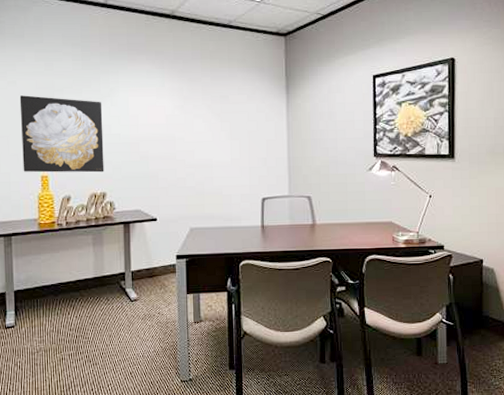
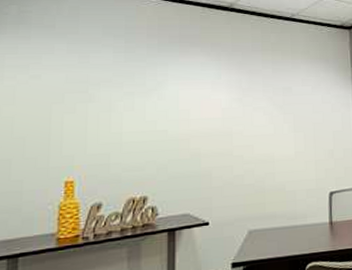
wall art: present [19,95,104,173] -> none [41,90,147,178]

